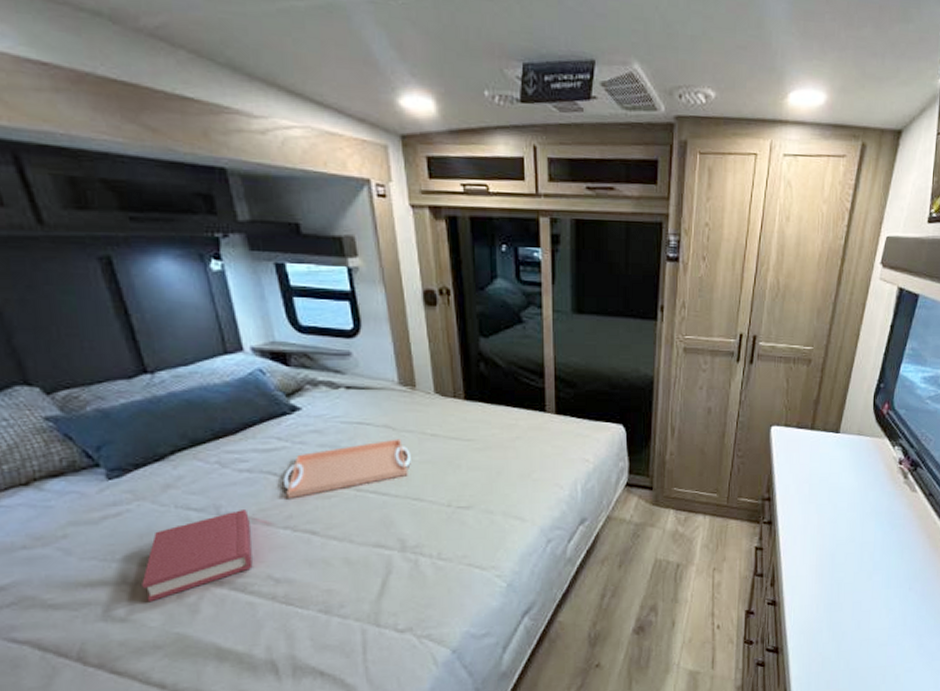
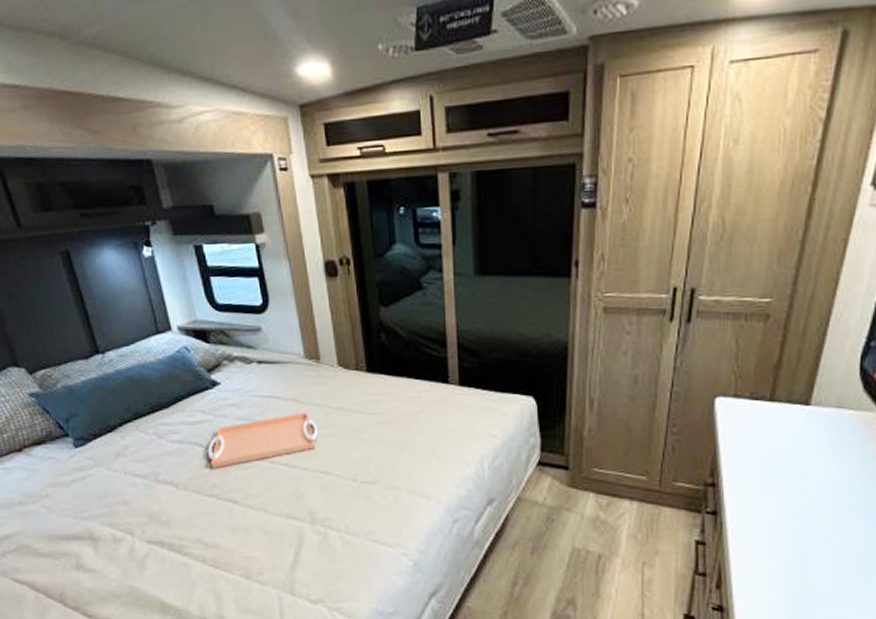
hardback book: present [142,510,253,603] -> none [102,478,186,557]

